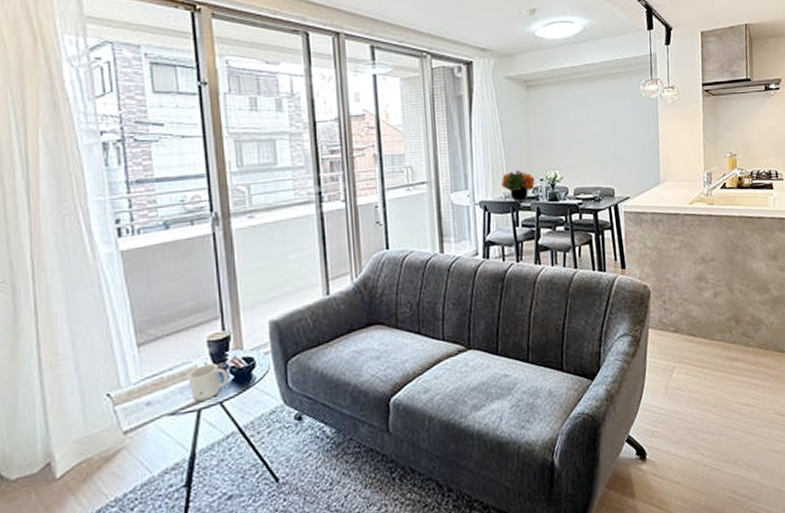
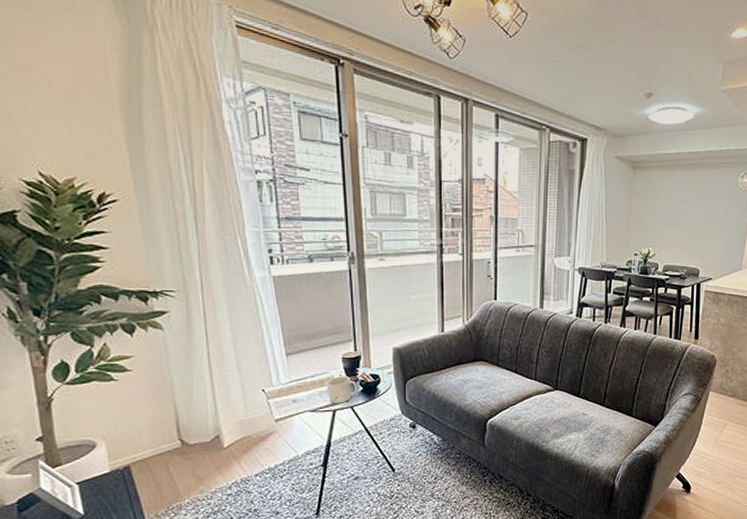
flower arrangement: present [501,170,535,202] -> none [599,243,630,271]

